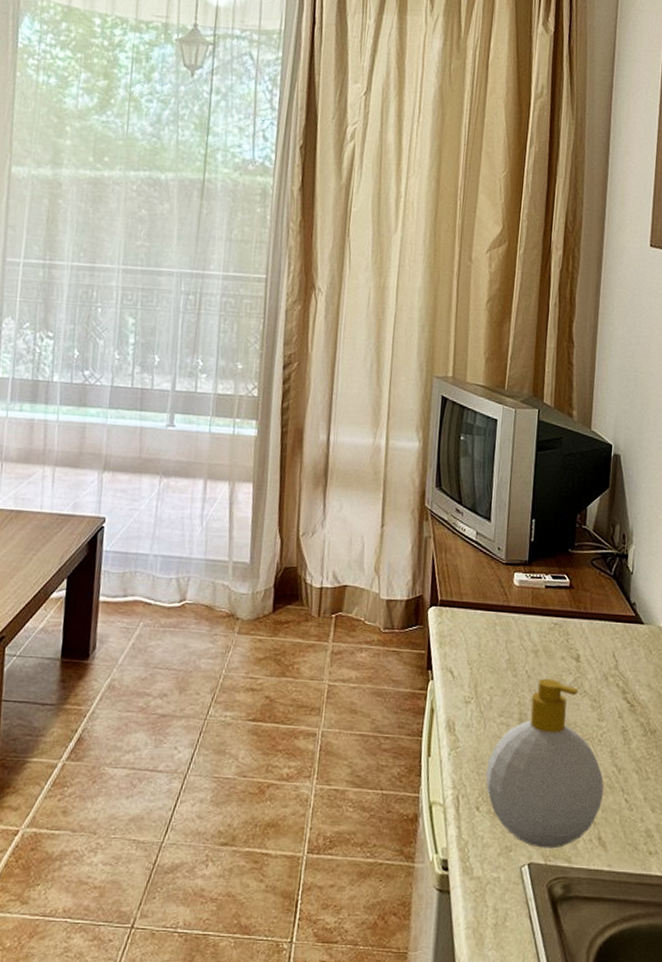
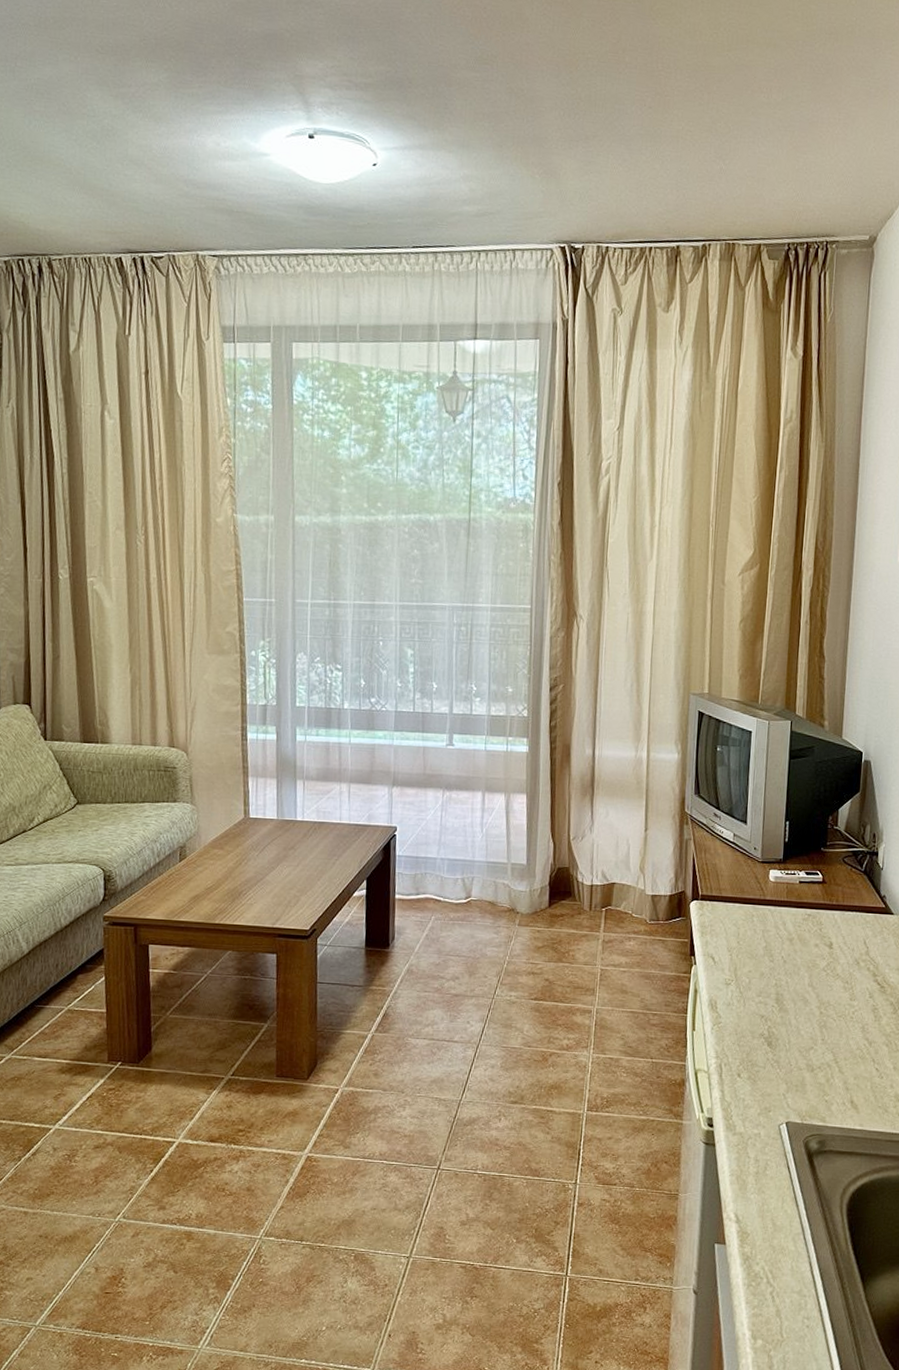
soap bottle: present [485,678,604,849] -> none [746,963,856,1110]

